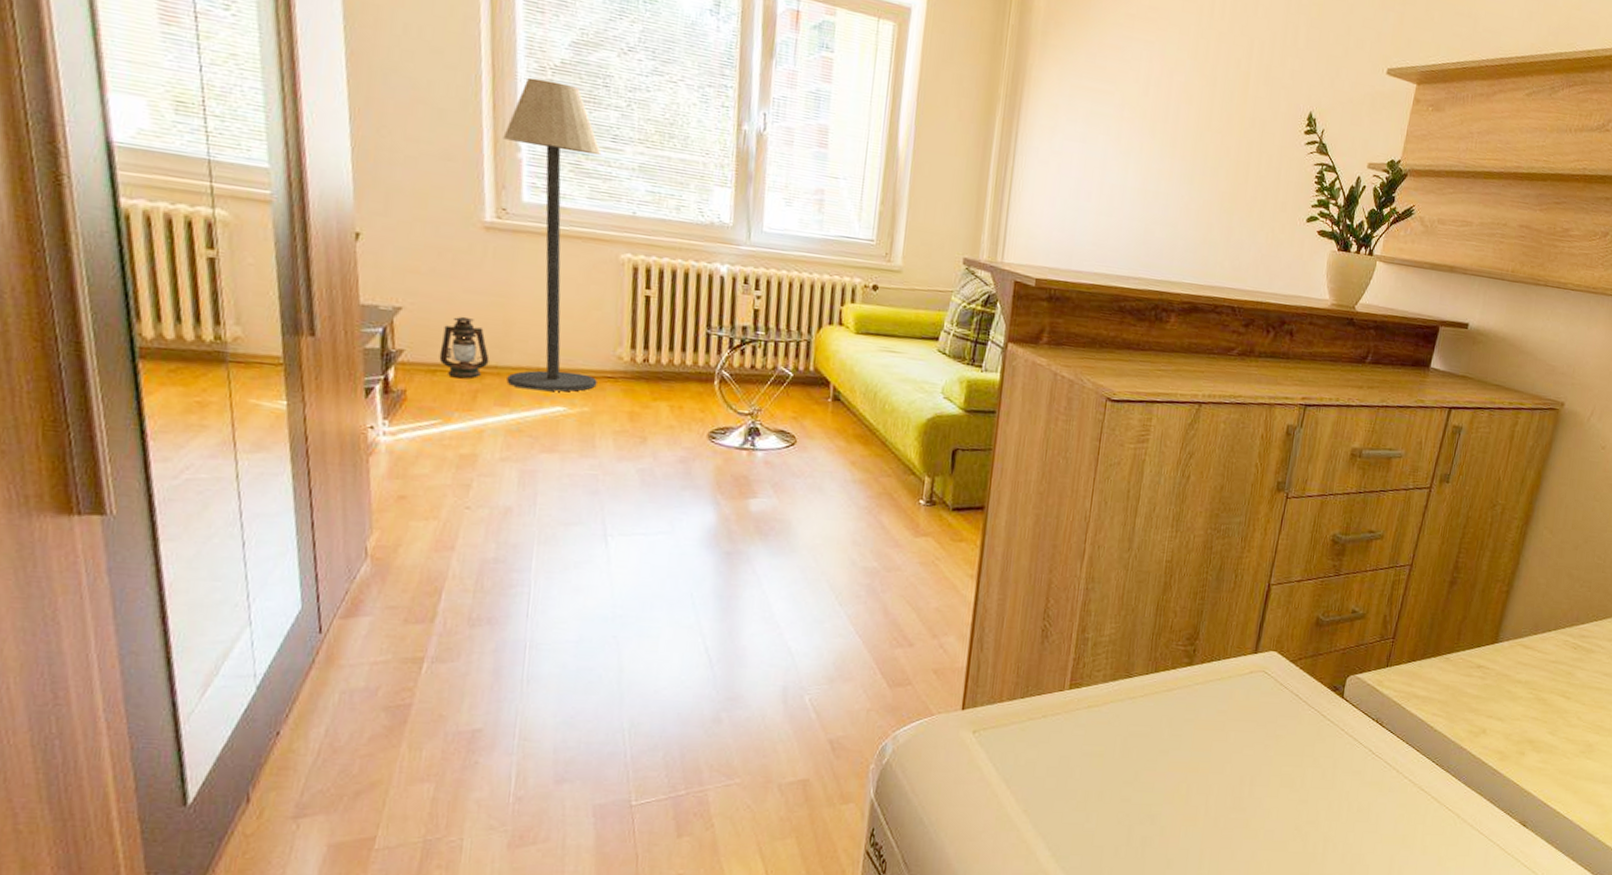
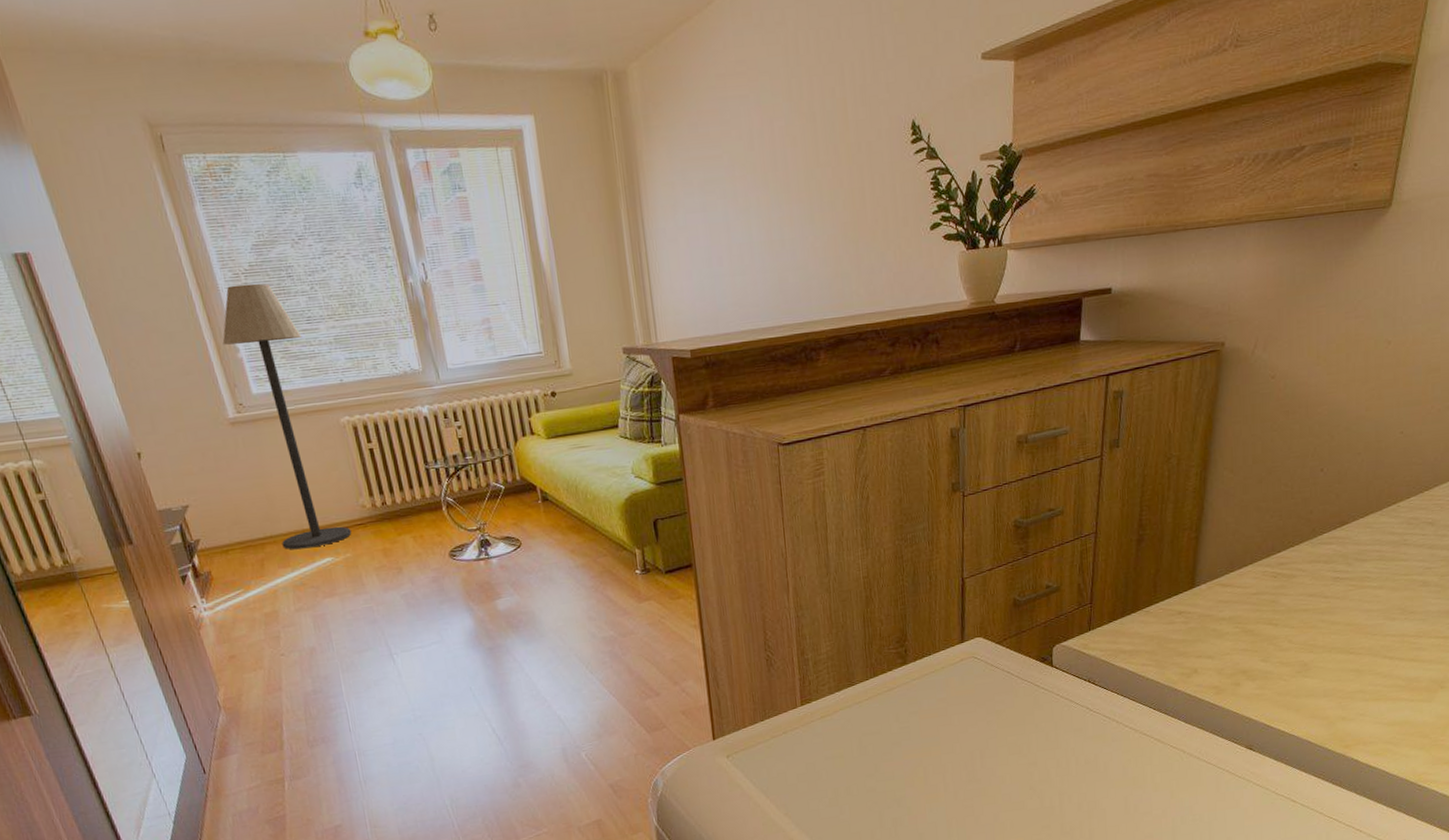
lantern: present [439,316,490,379] -> none [223,501,265,553]

